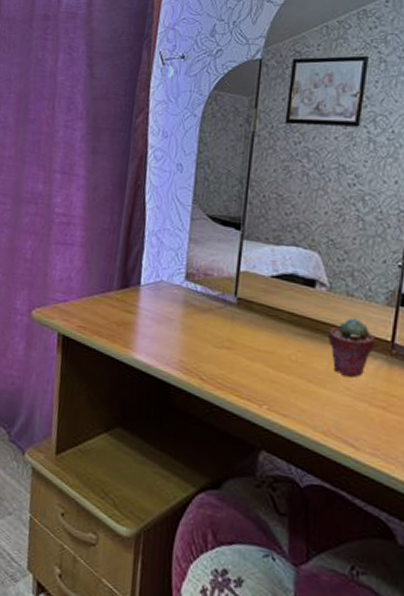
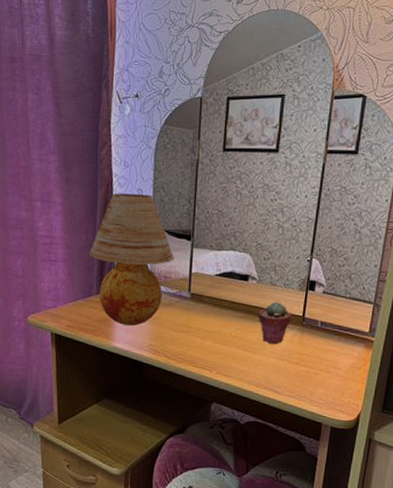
table lamp: none [111,168,218,334] -> present [88,193,174,326]

